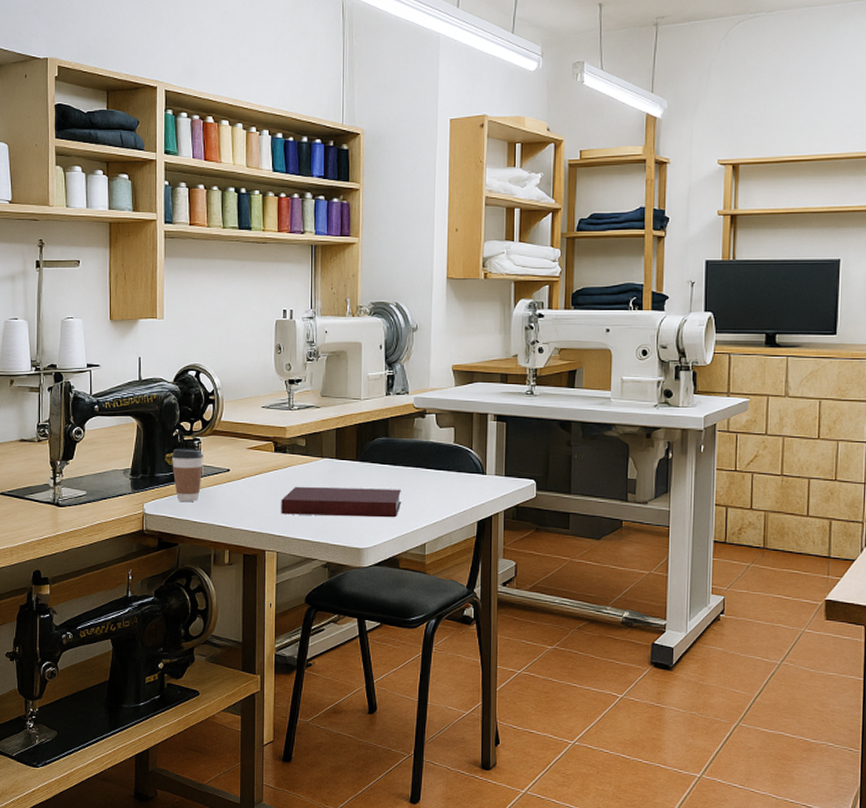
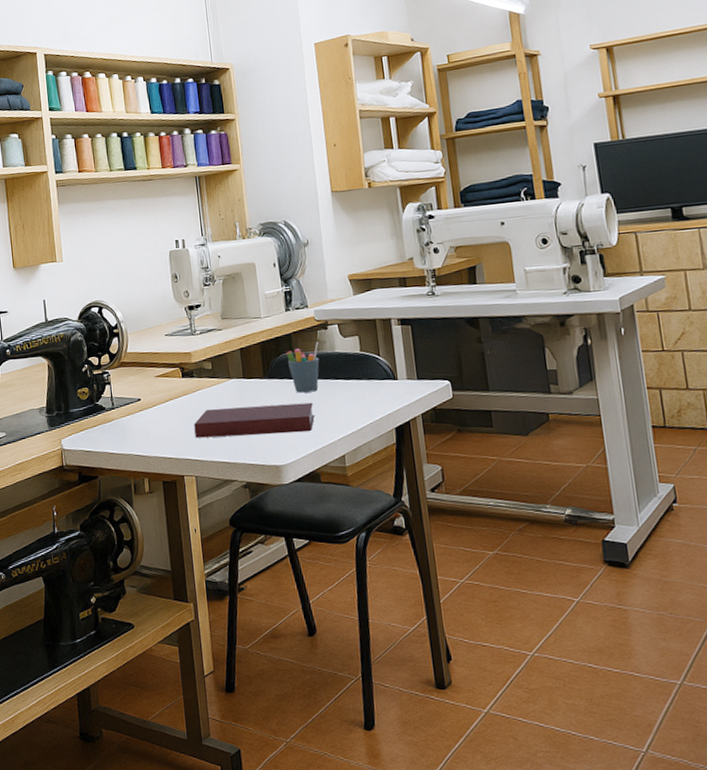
coffee cup: present [172,448,204,503] -> none [83,381,115,435]
pen holder: none [381,429,415,479] -> present [286,342,320,393]

